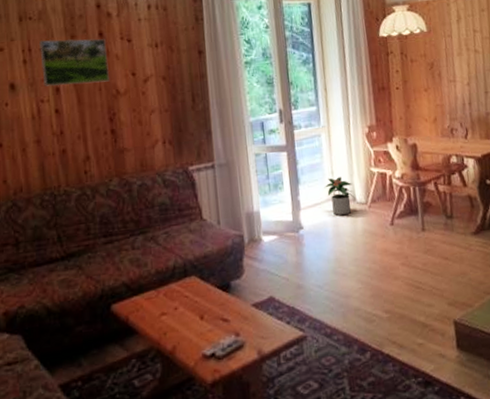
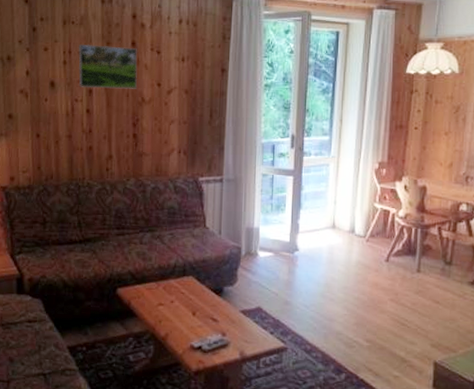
potted plant: present [324,176,355,216] -> none [325,207,354,245]

